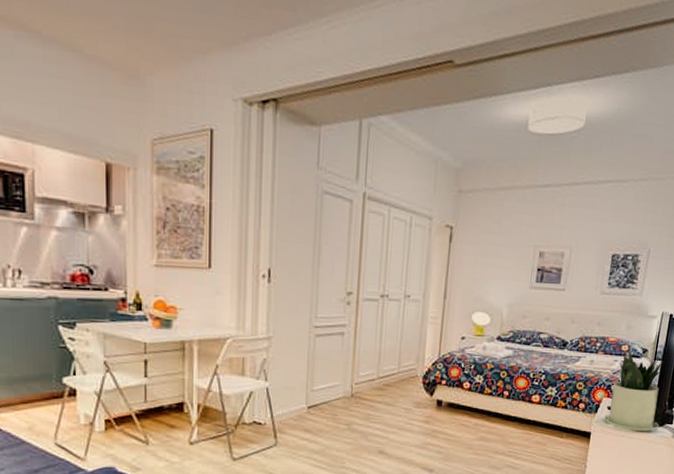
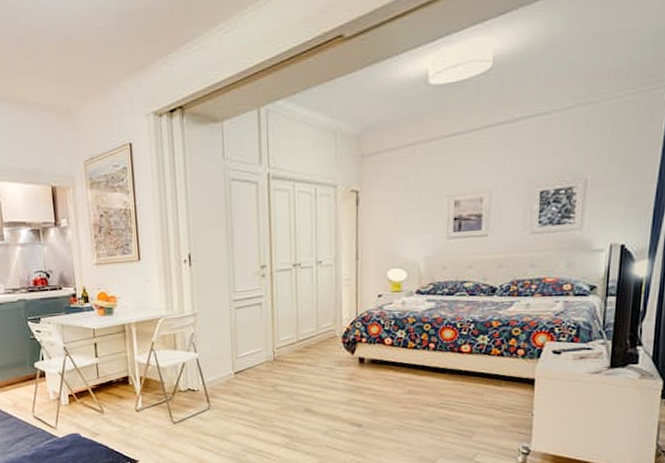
planter: present [603,353,663,432] -> none [548,292,620,375]

